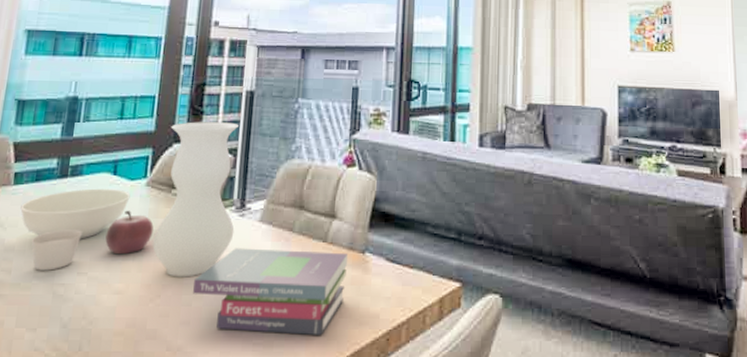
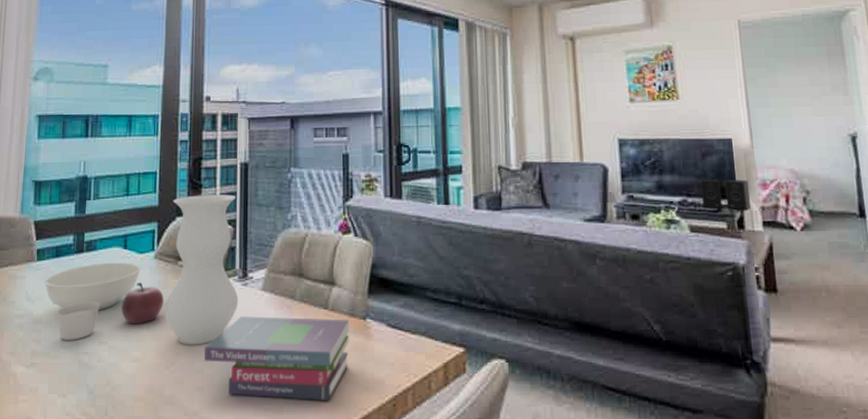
speaker: none [688,127,733,158] -> present [700,179,752,211]

